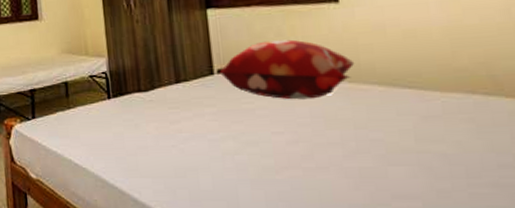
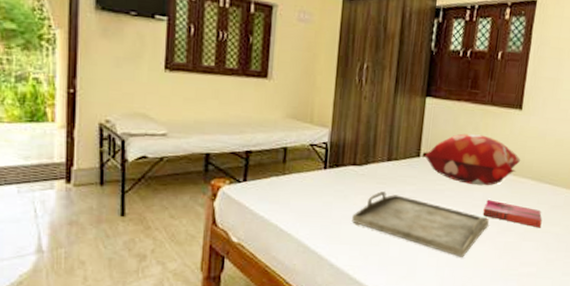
serving tray: none [148,117,329,189] -> present [352,191,490,257]
hardback book: none [314,115,413,148] -> present [482,200,542,228]

